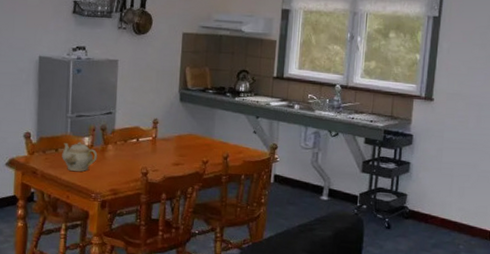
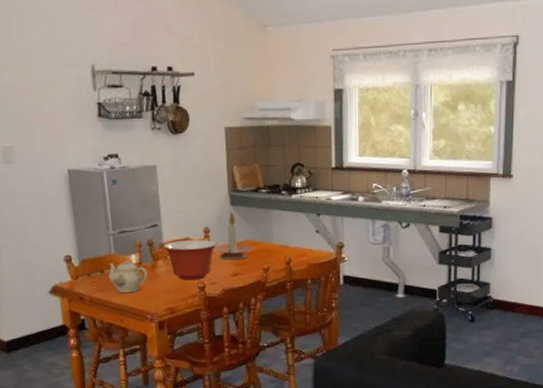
mixing bowl: none [115,128,163,166] -> present [164,239,217,281]
candle holder: none [158,106,197,151] -> present [212,211,254,260]

